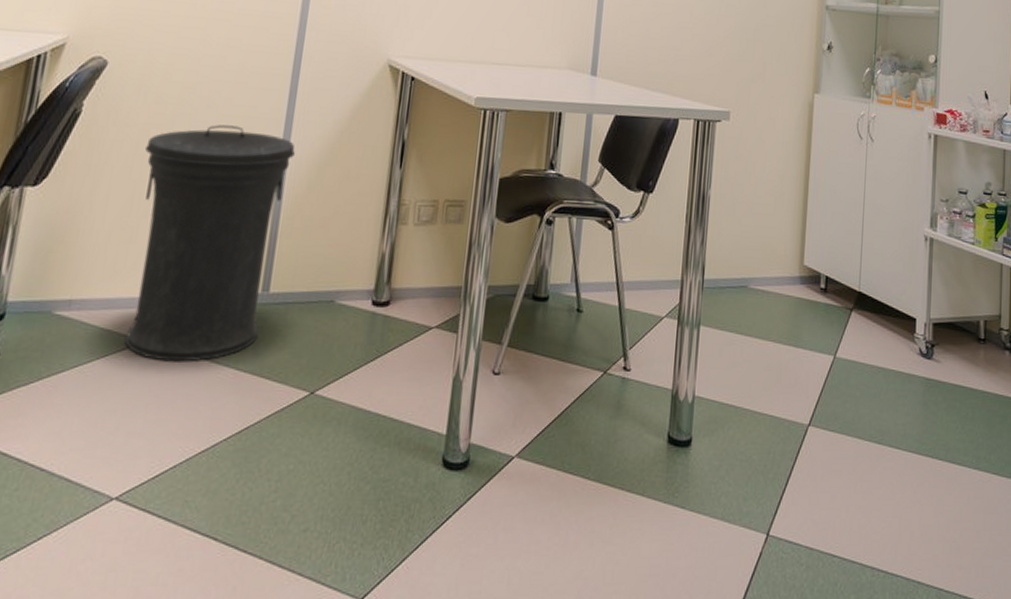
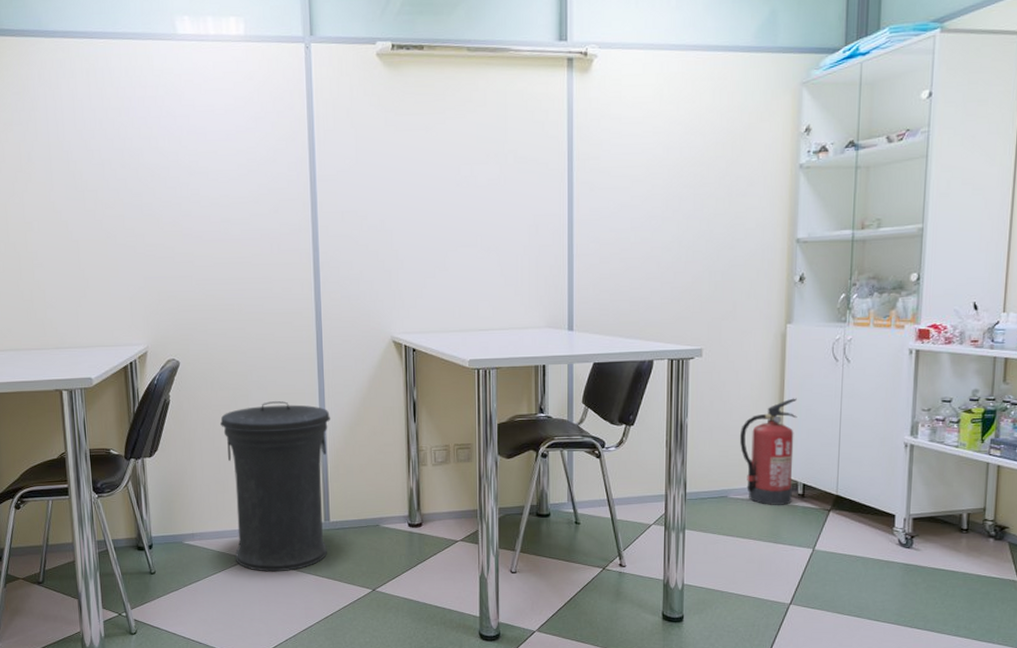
fire extinguisher: none [763,176,822,301] -> present [739,398,797,505]

